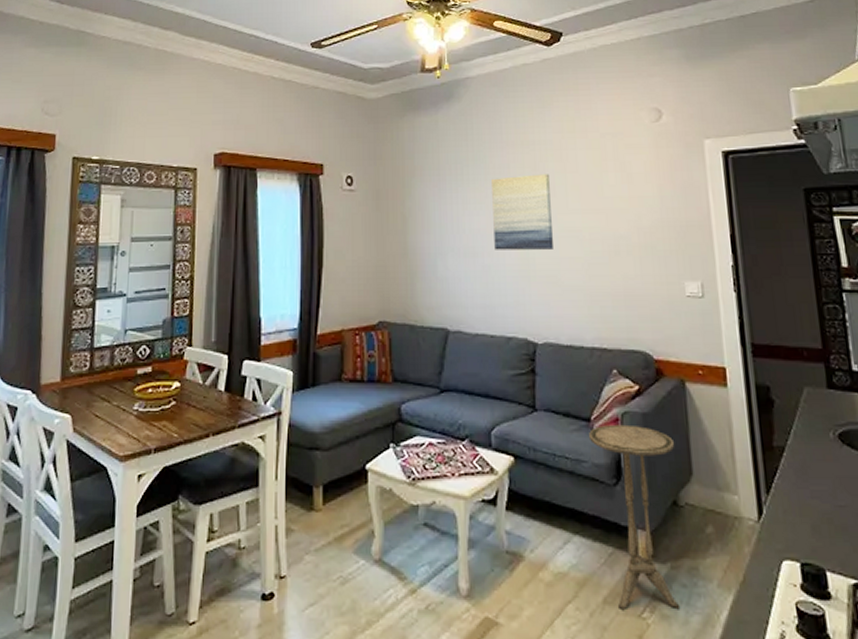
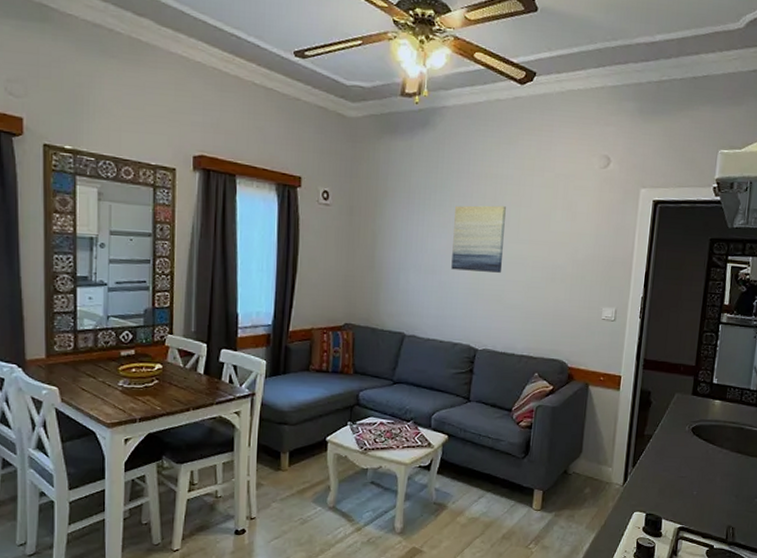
side table: present [589,424,681,611] -> none [509,414,573,543]

